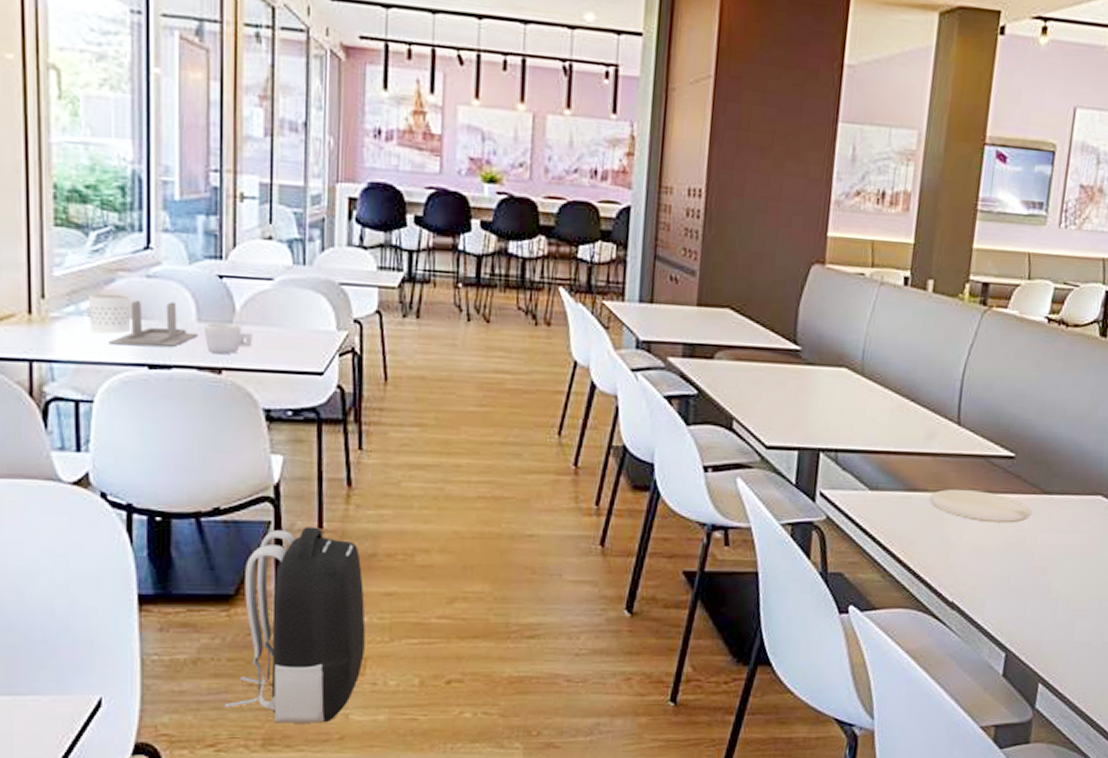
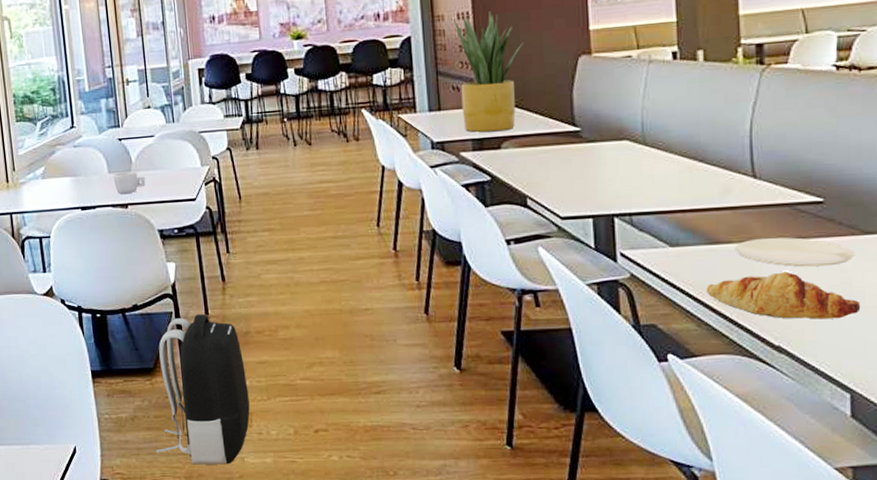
mug: present [87,293,132,335] -> none [40,161,69,190]
napkin holder: present [109,300,198,347] -> none [56,161,110,197]
planter: none [676,193,757,339] -> present [454,11,524,133]
croissant: none [896,525,1029,577] -> present [706,271,861,320]

